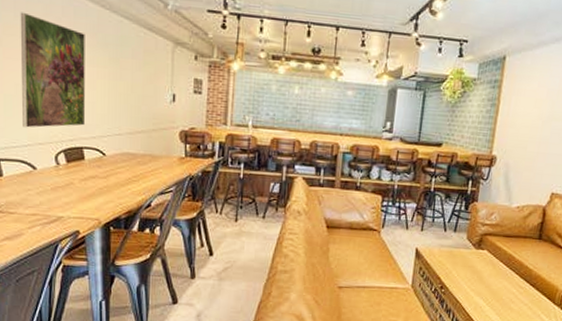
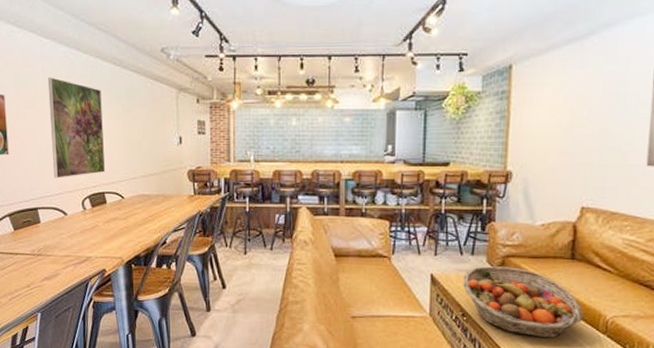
fruit basket: none [444,243,544,310] -> present [463,266,583,338]

